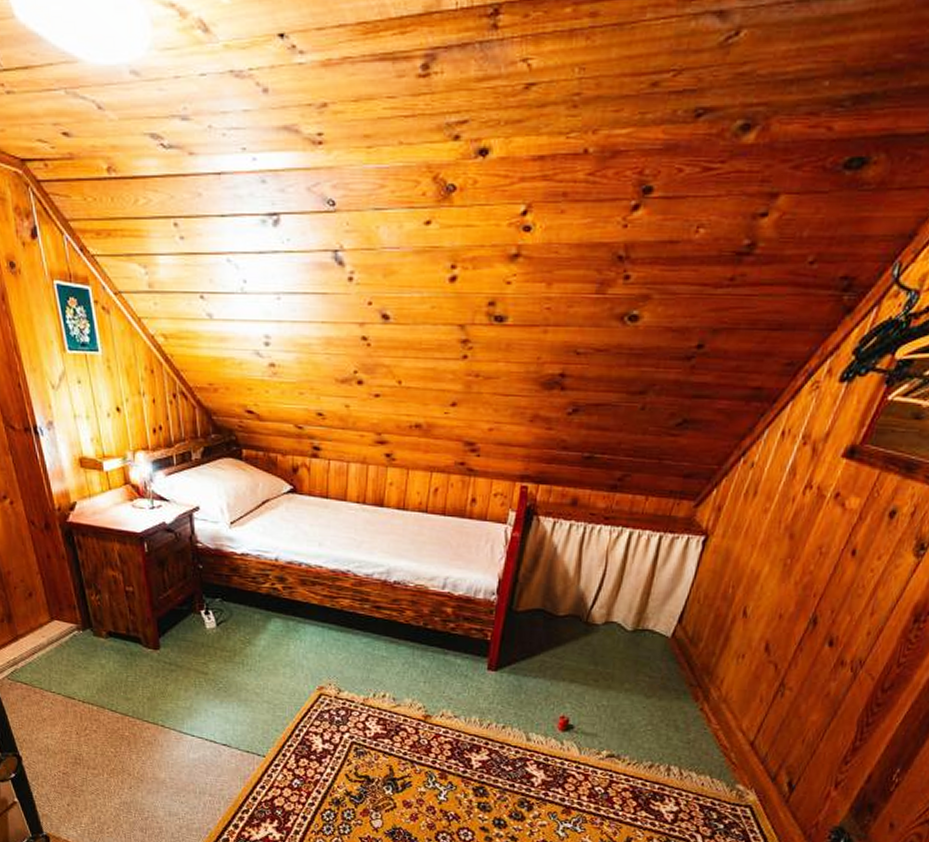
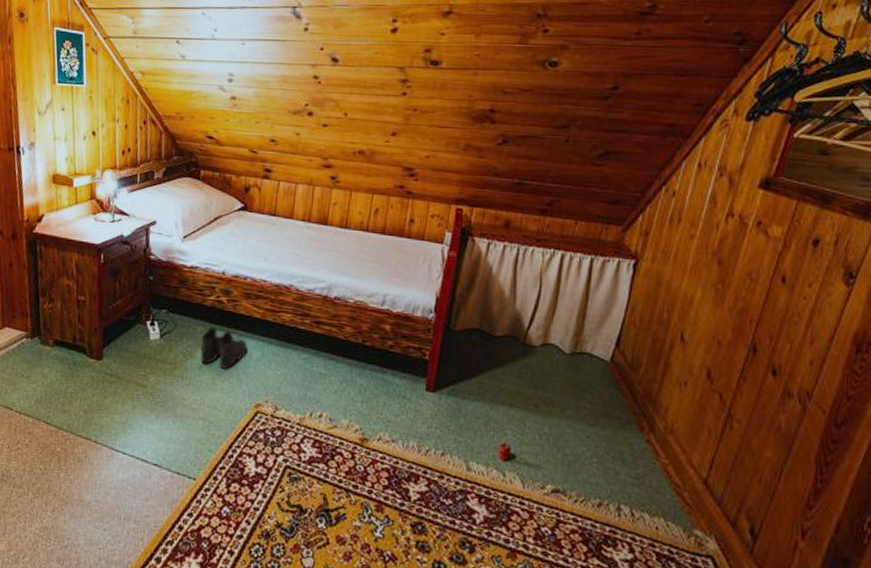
boots: none [258,614,307,655] -> present [200,327,248,369]

